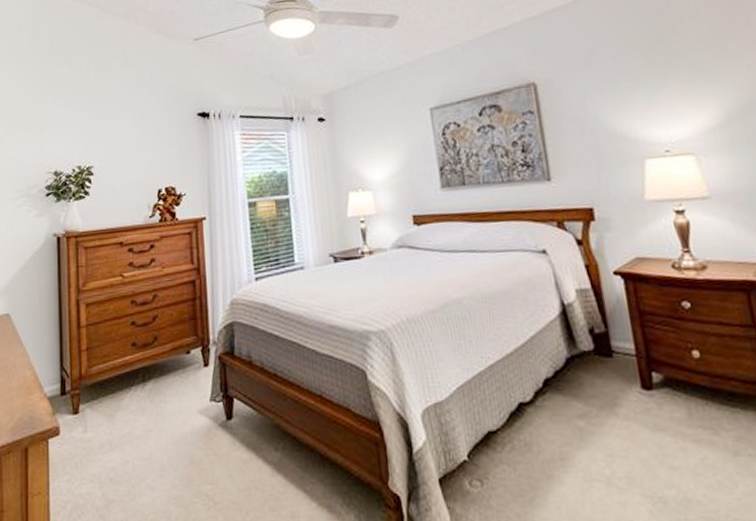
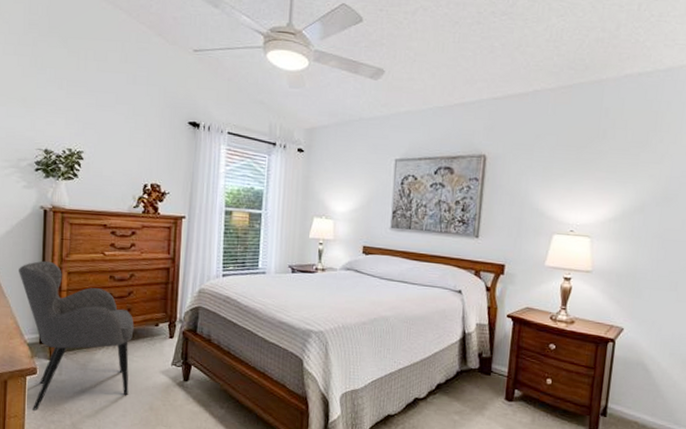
armchair: none [35,294,165,482] -> present [19,260,134,410]

